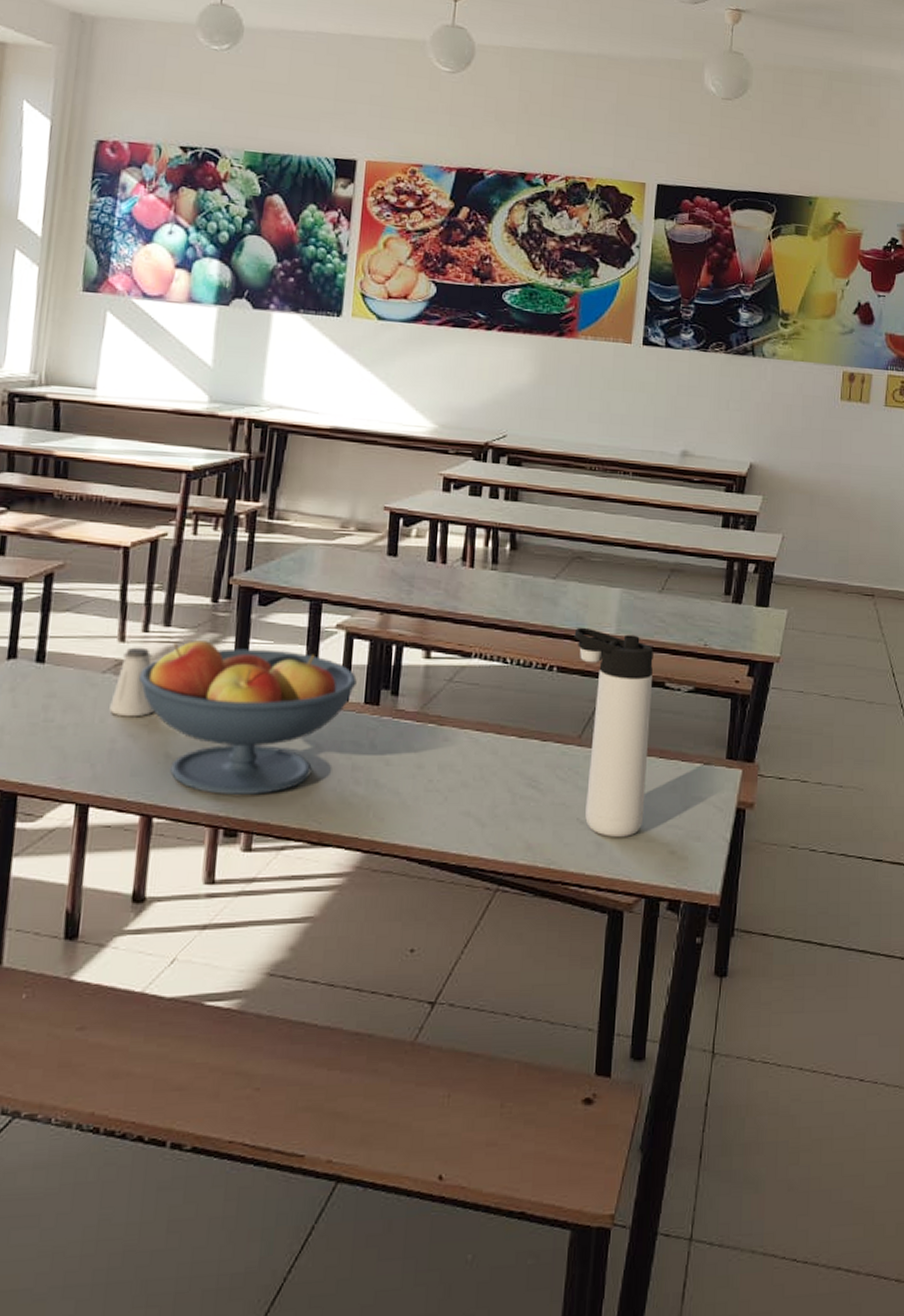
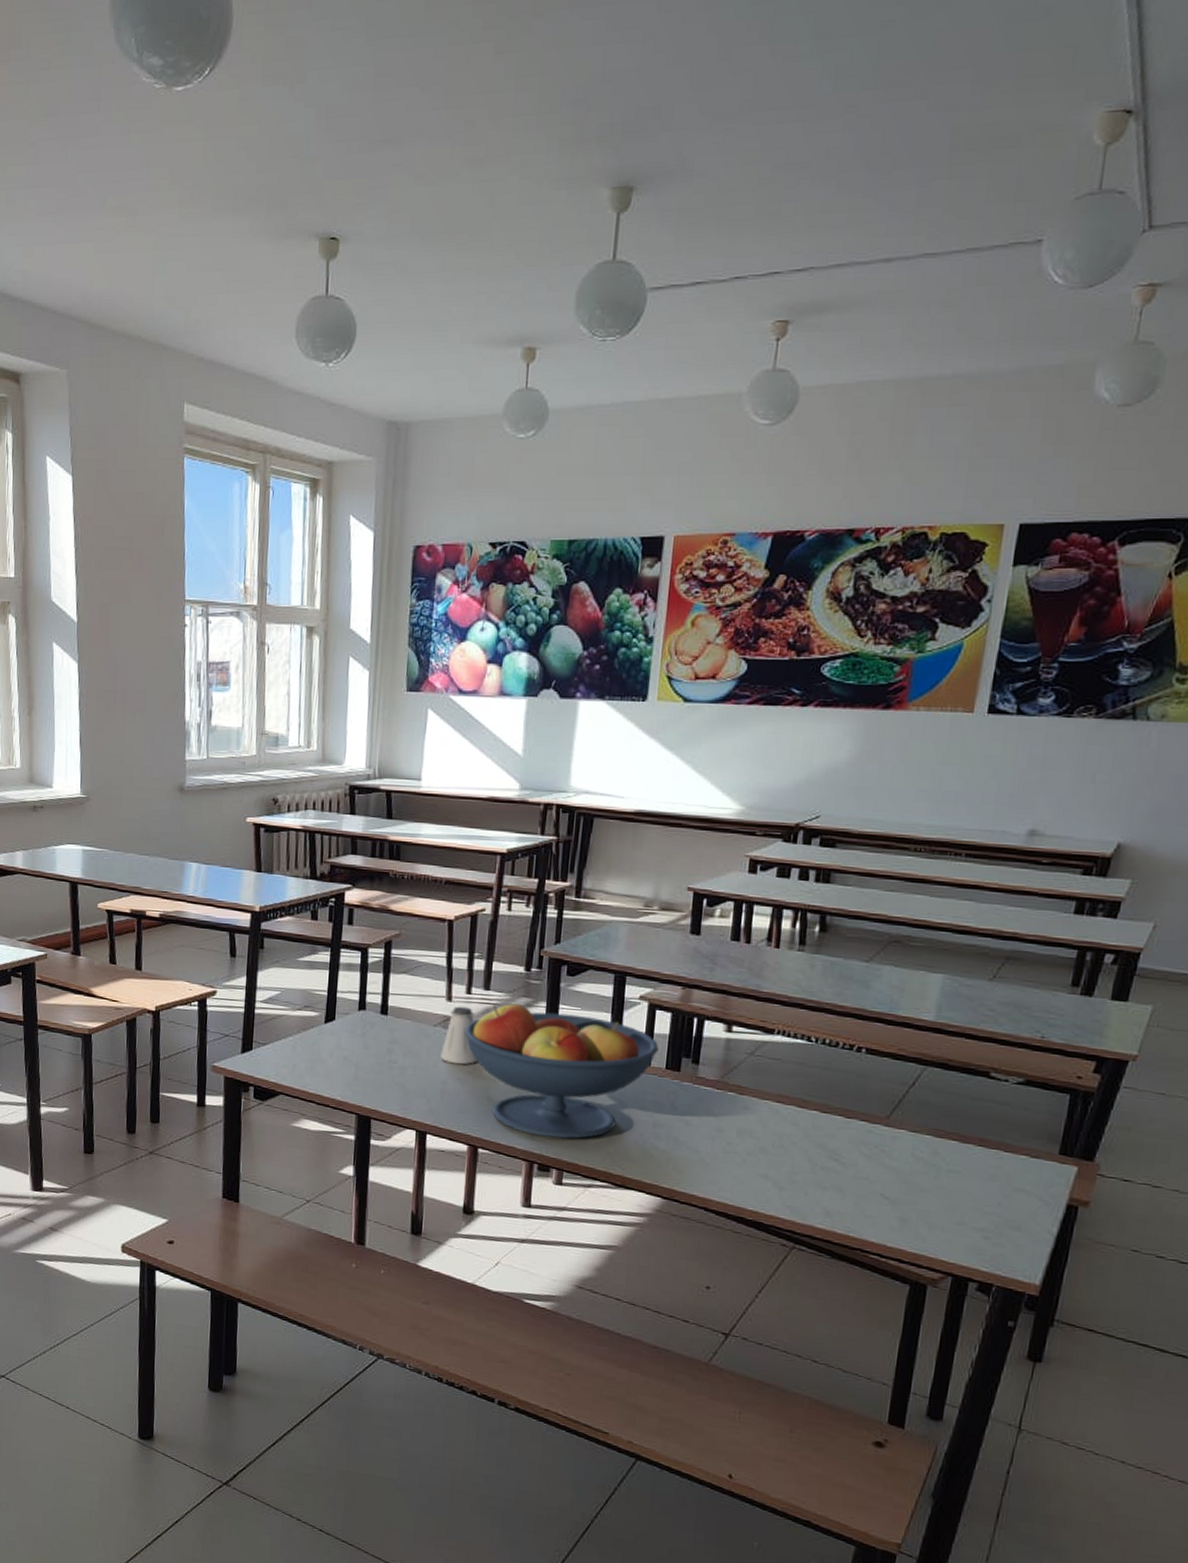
thermos bottle: present [574,627,653,837] -> none [886,1011,979,1217]

